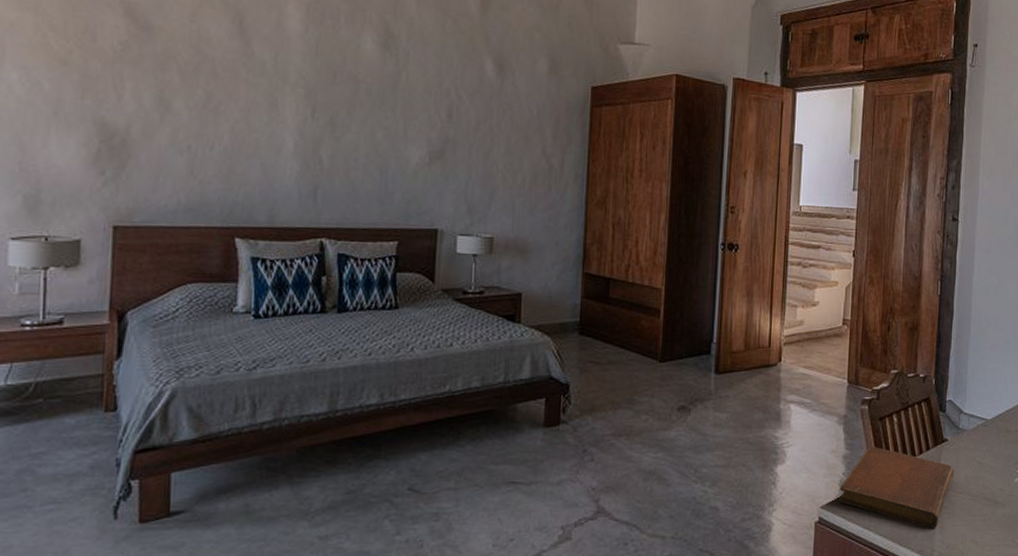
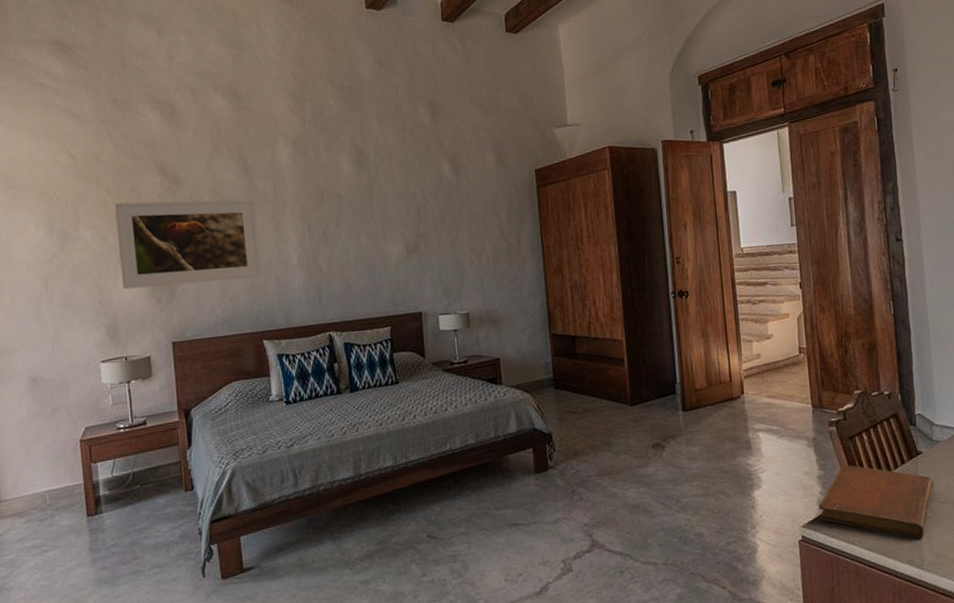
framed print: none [54,41,248,163] -> present [115,200,261,289]

